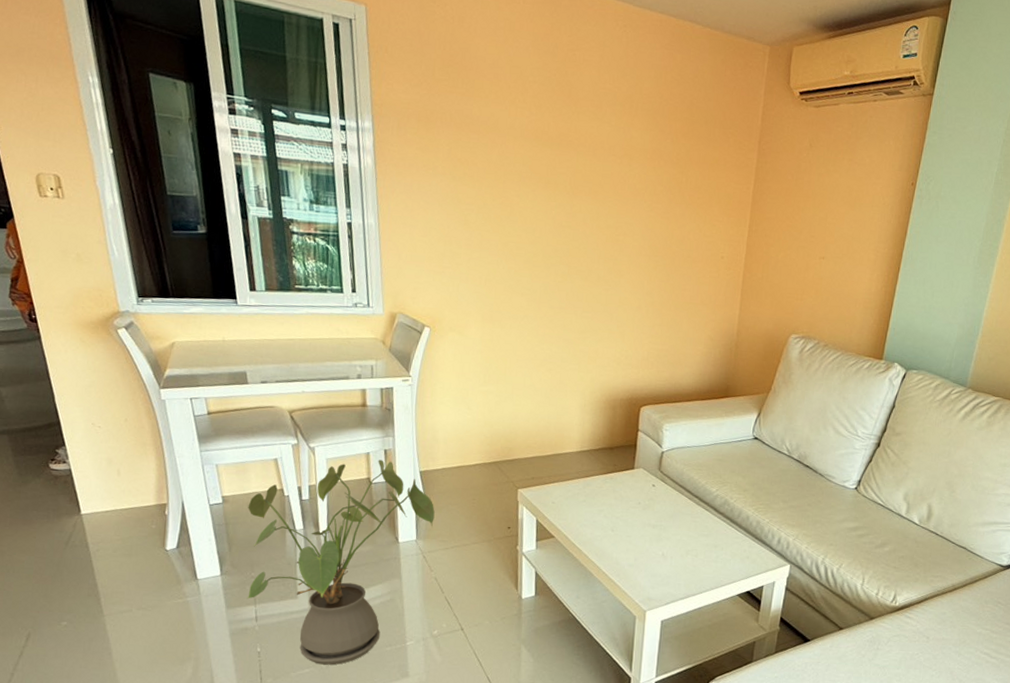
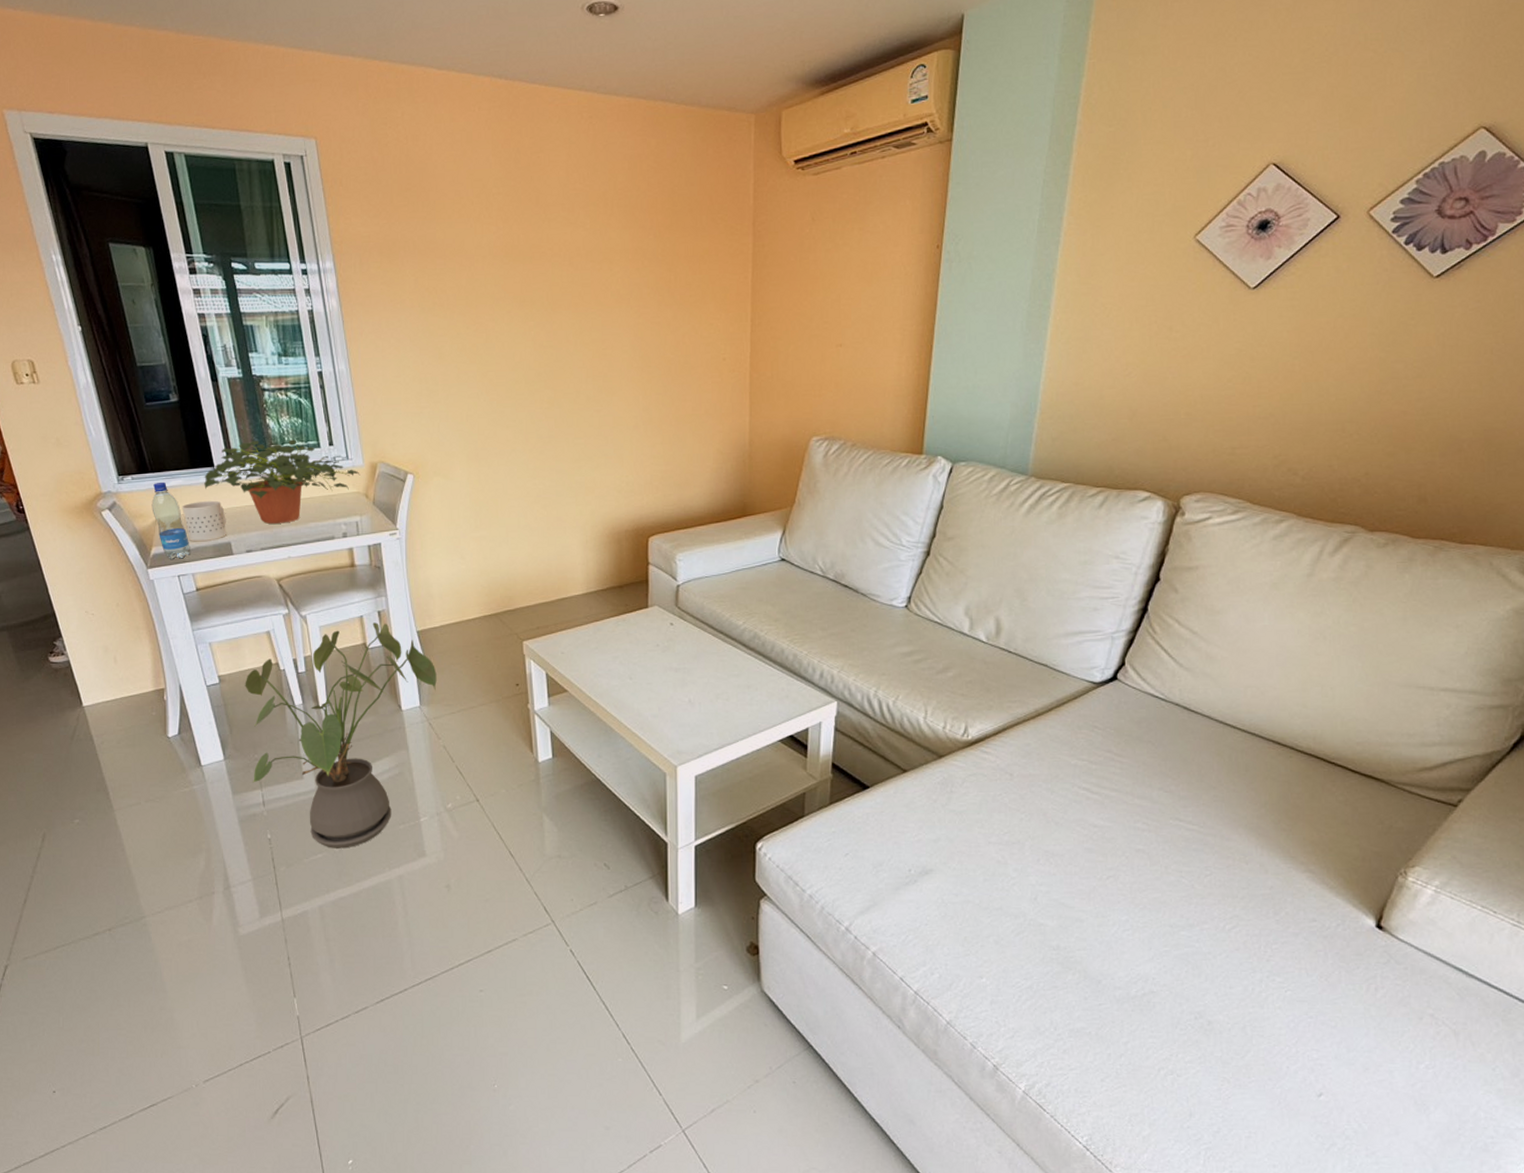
bottle: none [169,307,206,383] -> present [151,481,190,560]
mug: none [200,330,244,369] -> present [182,500,226,542]
potted plant: none [225,279,379,360] -> present [204,439,360,524]

